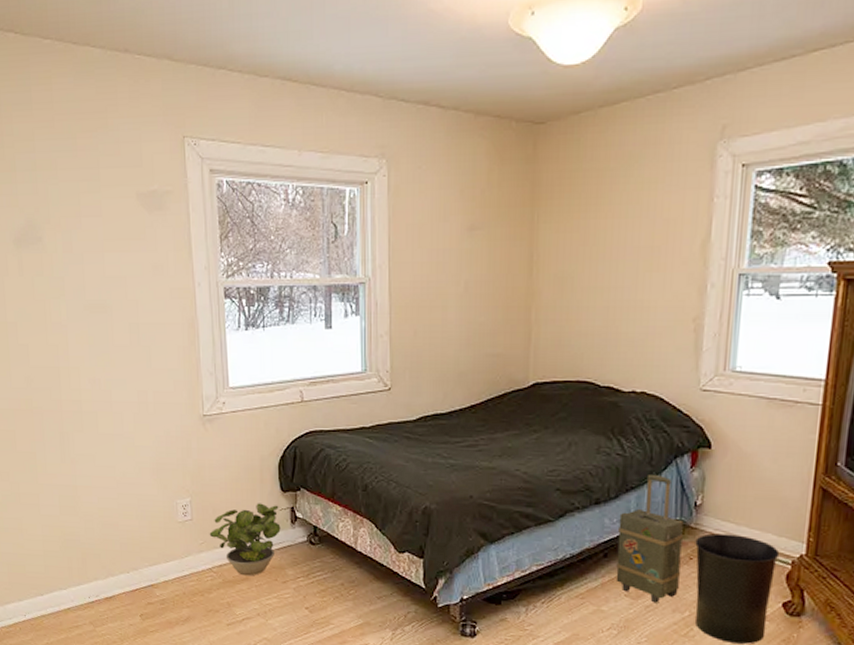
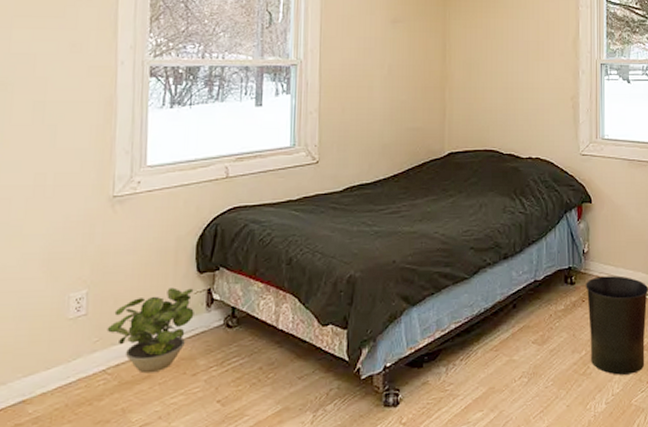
suitcase: present [616,475,683,603] -> none [524,229,577,347]

